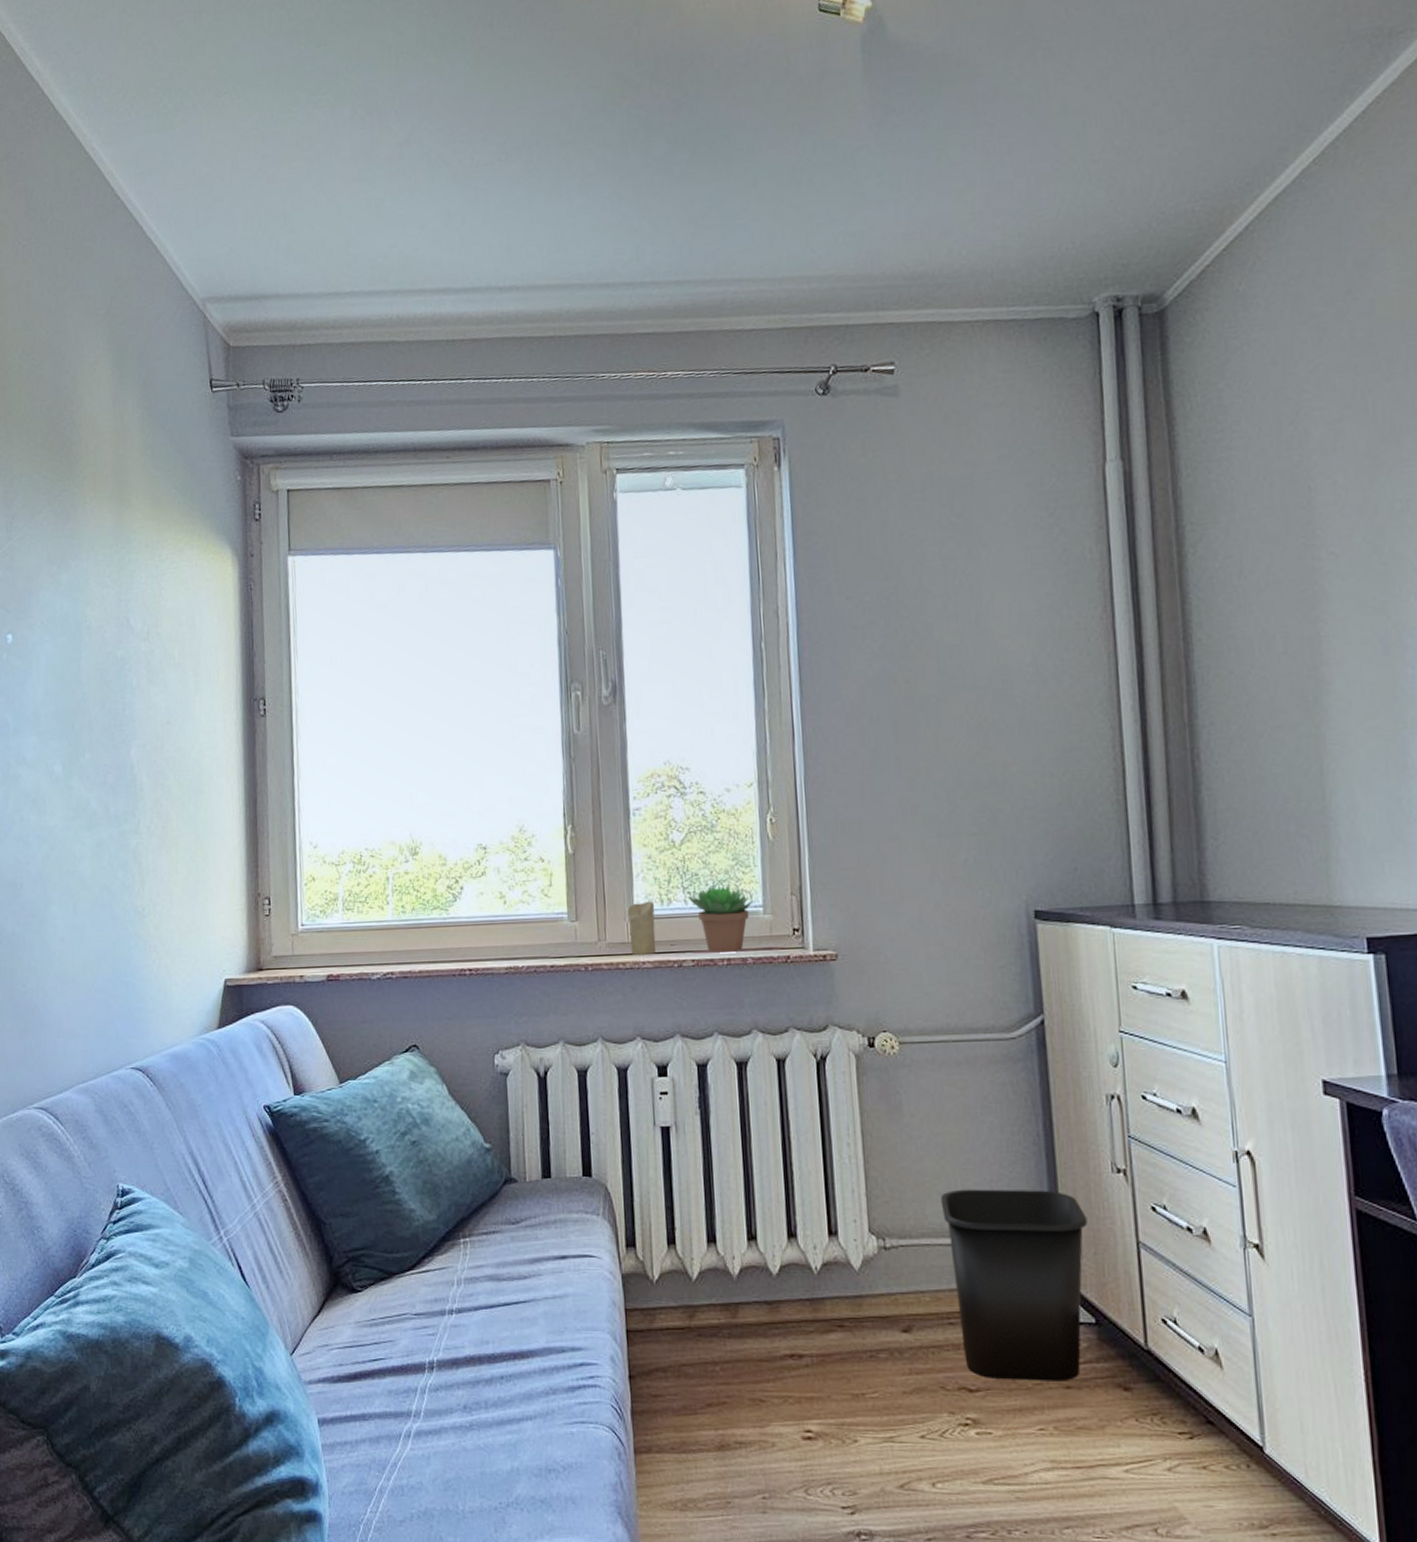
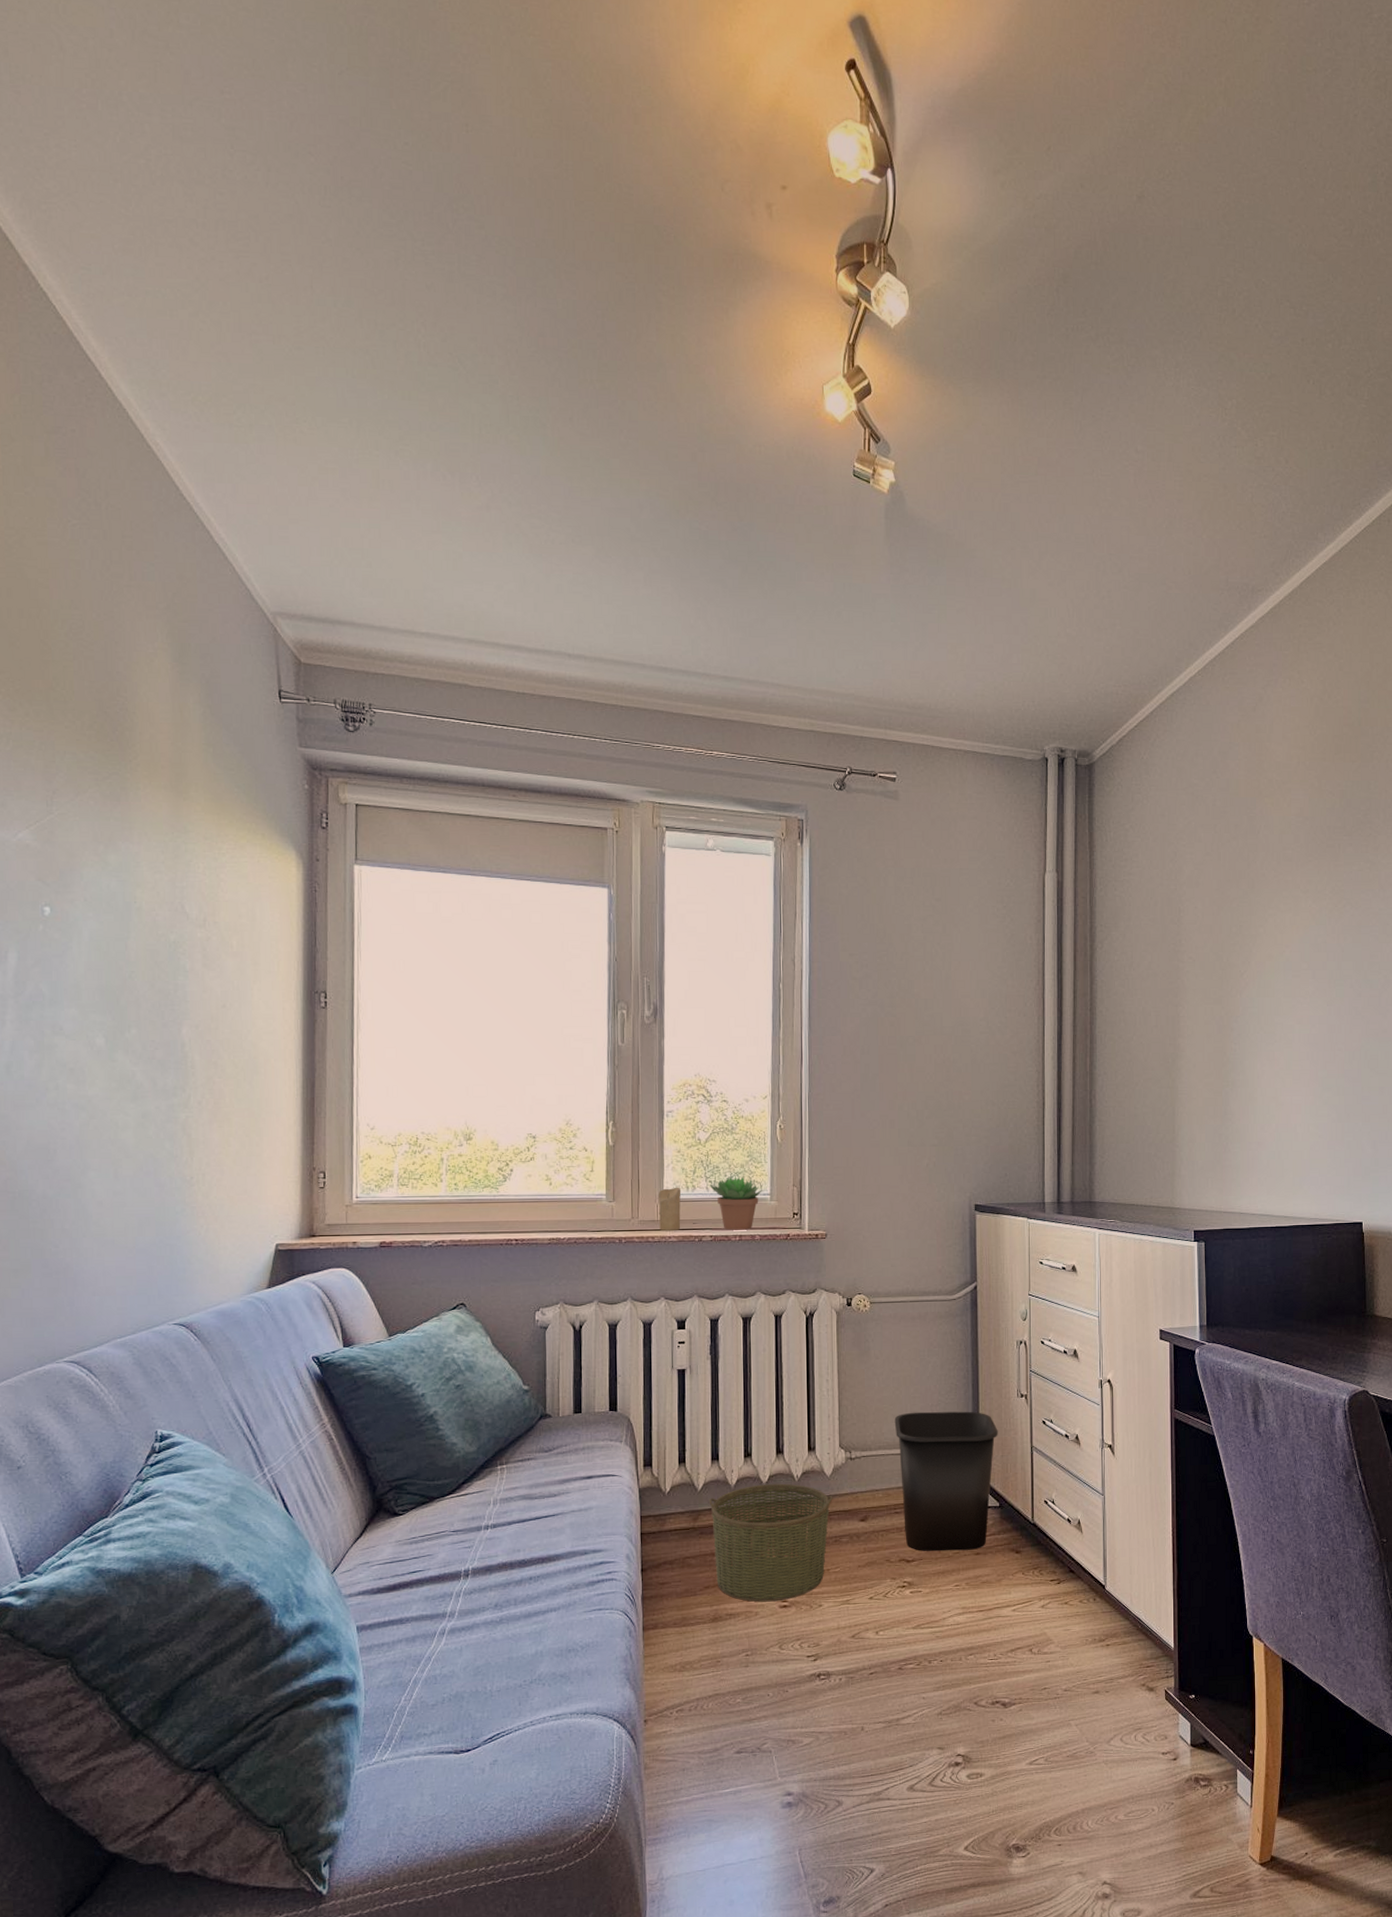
basket: none [706,1276,864,1431] -> present [709,1483,833,1602]

